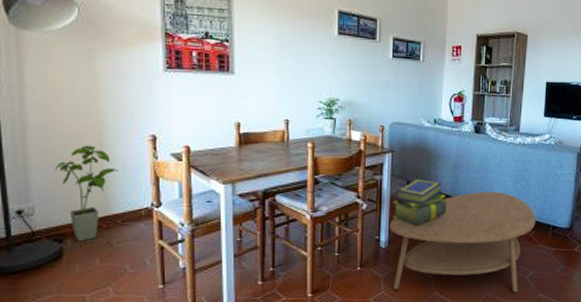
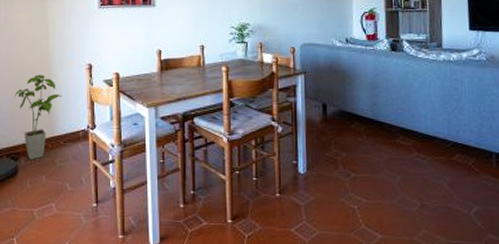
coffee table: present [390,191,536,294] -> none [307,113,475,233]
stack of books: present [392,179,447,227] -> none [309,101,368,152]

